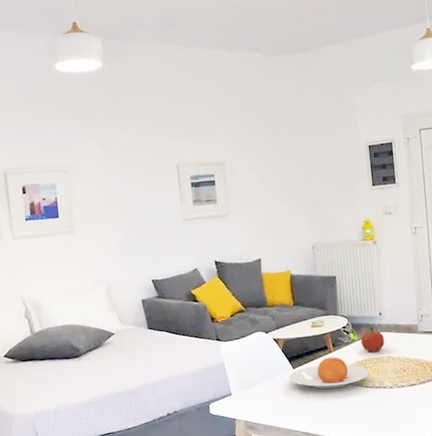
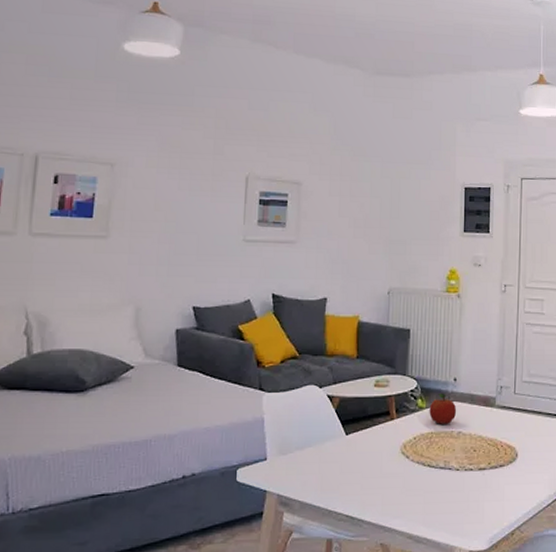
plate: present [289,356,369,389] -> none [339,425,433,465]

